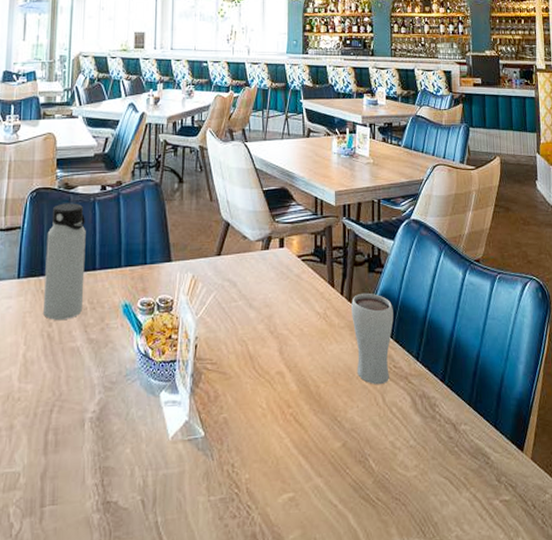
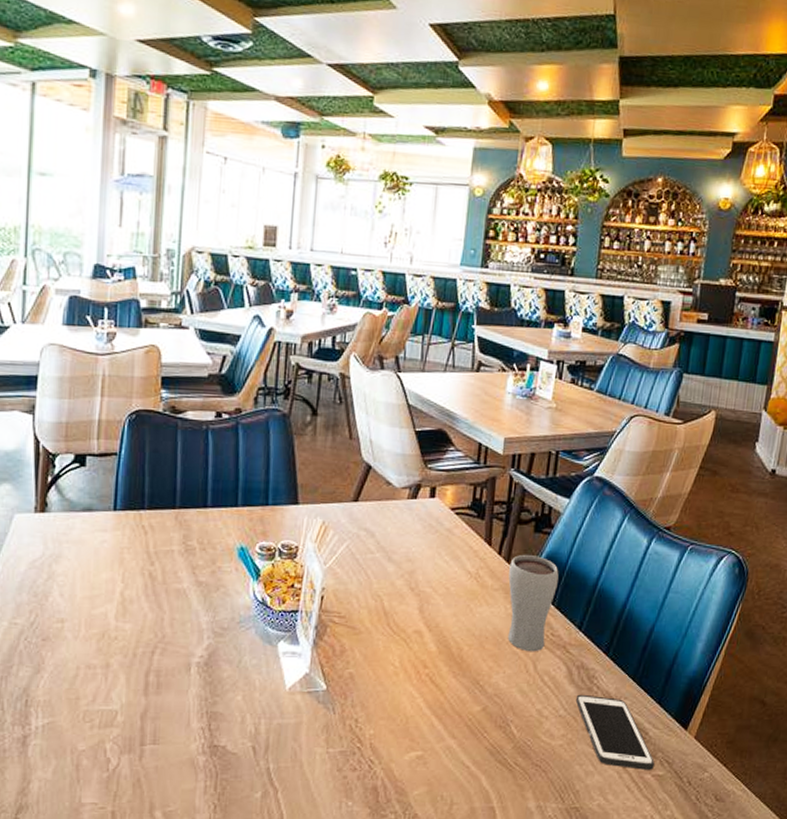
water bottle: present [44,203,86,320] -> none [144,429,196,559]
cell phone: none [422,423,500,496] -> present [575,694,655,770]

